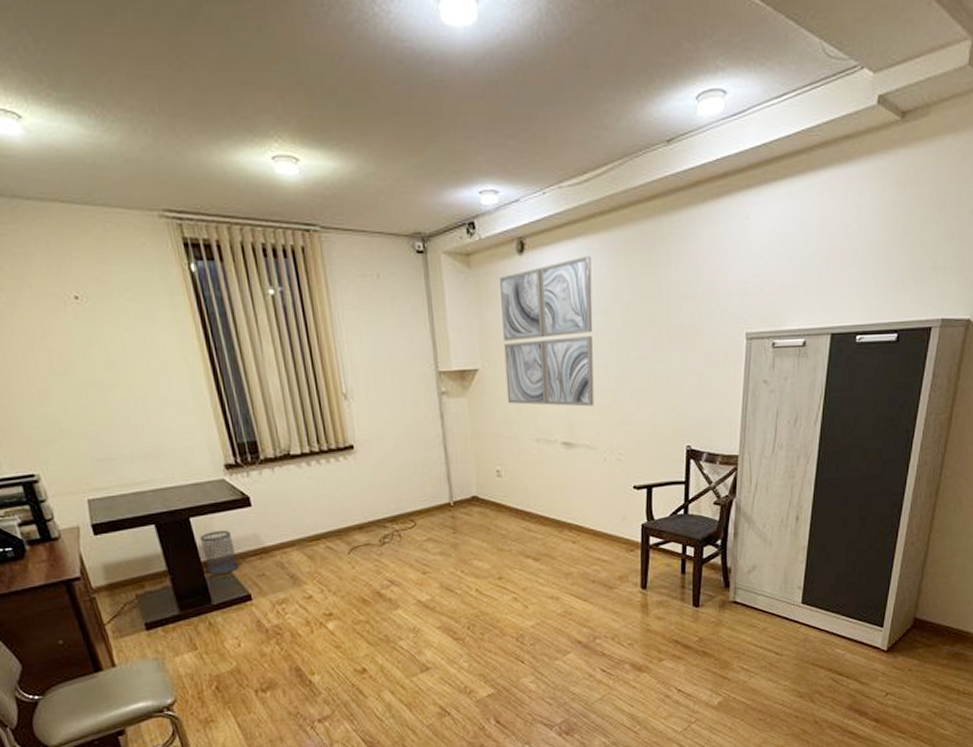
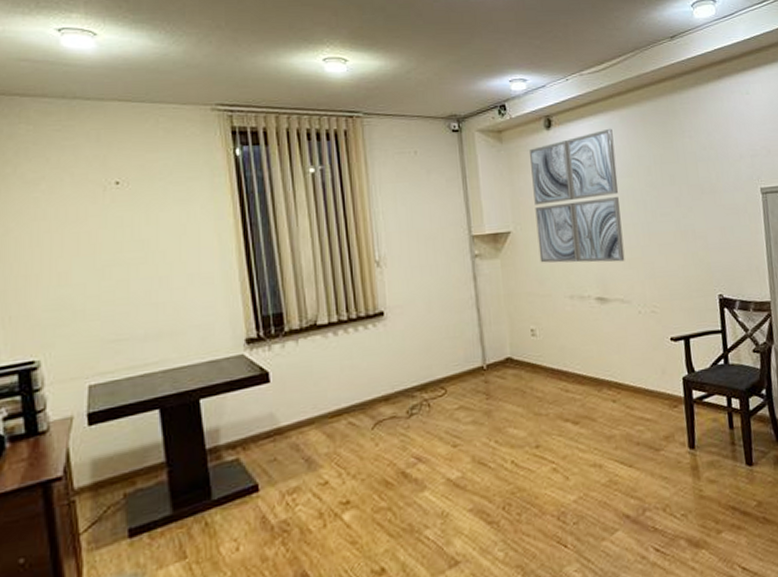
wastebasket: present [200,531,238,575] -> none [209,411,247,464]

